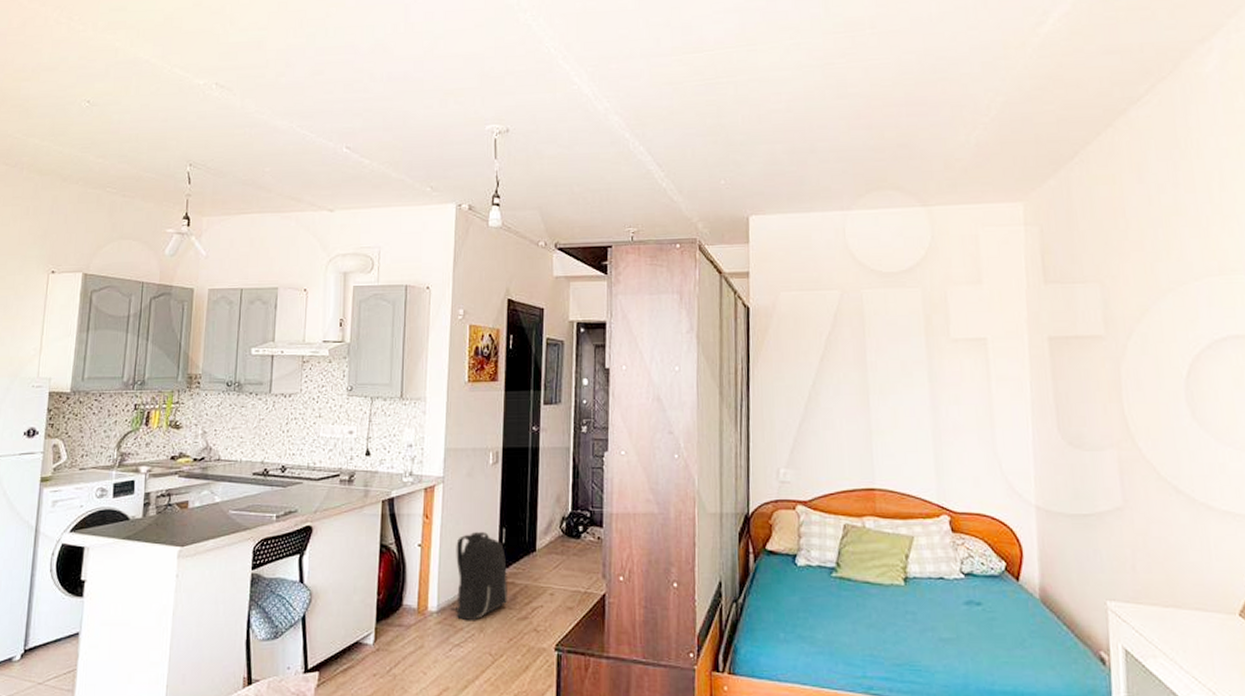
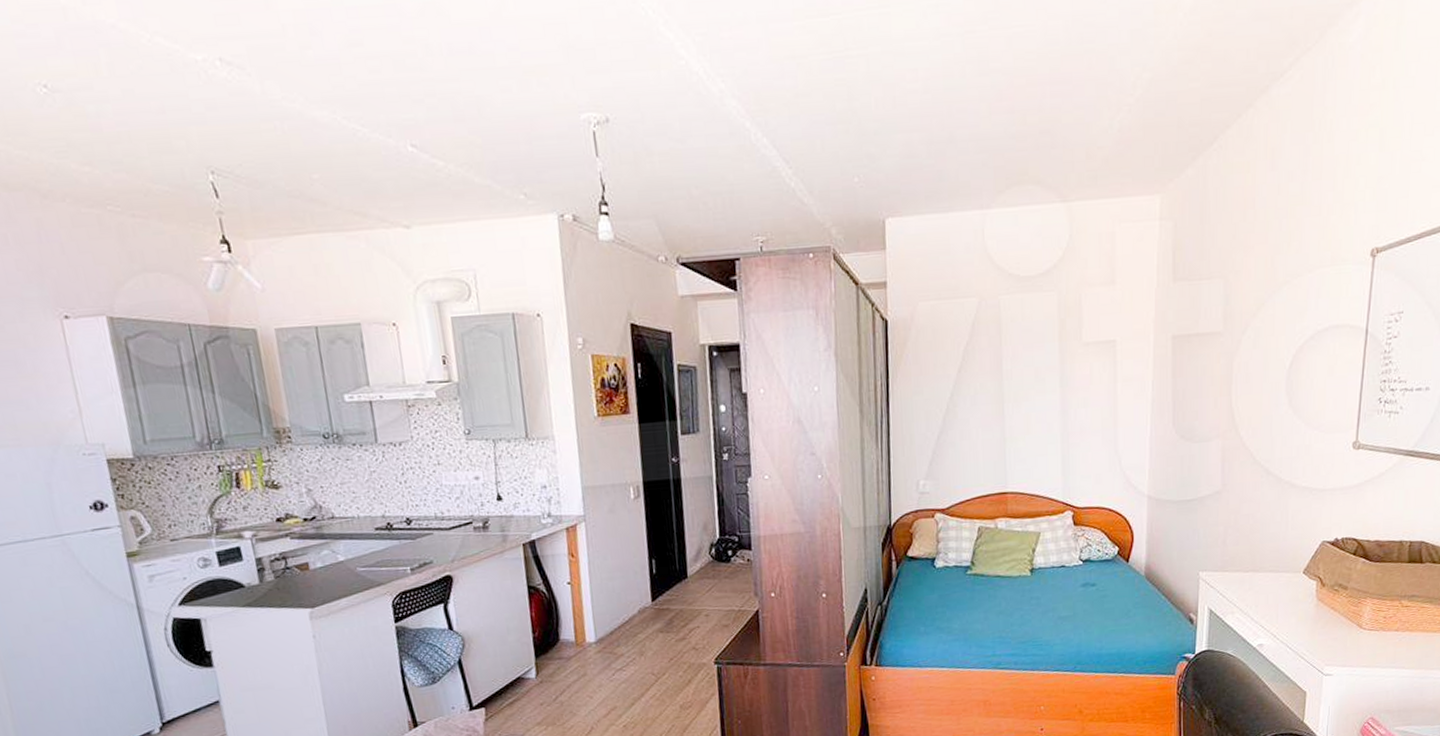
backpack: present [450,531,507,621] -> none [606,564,664,647]

